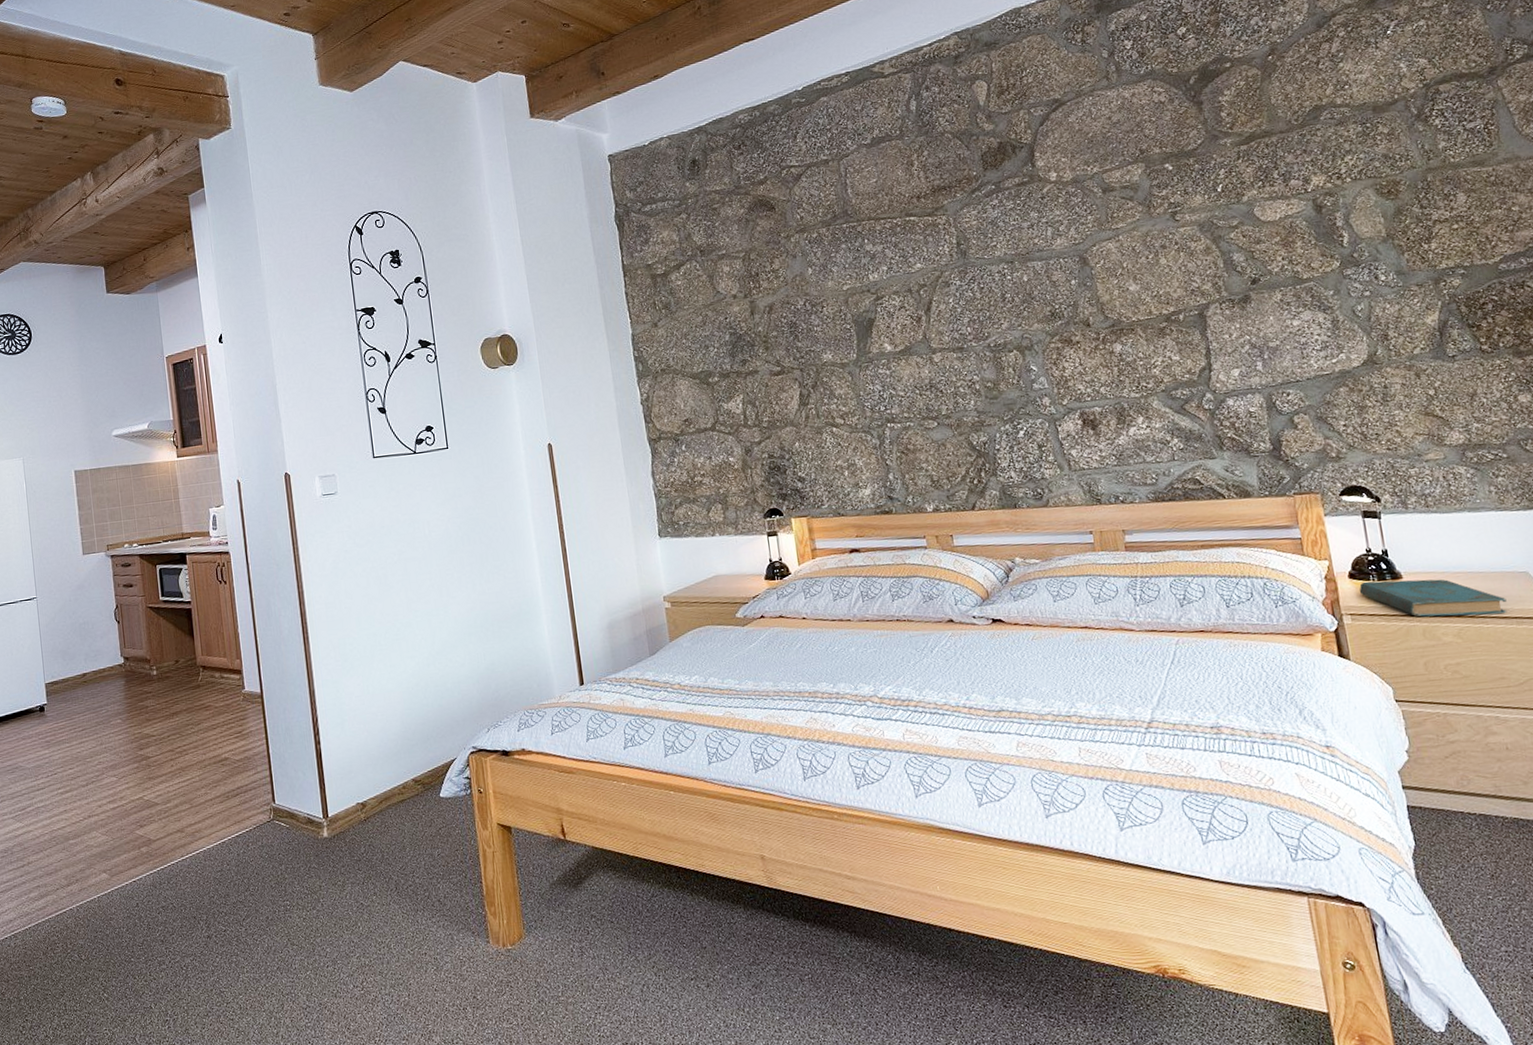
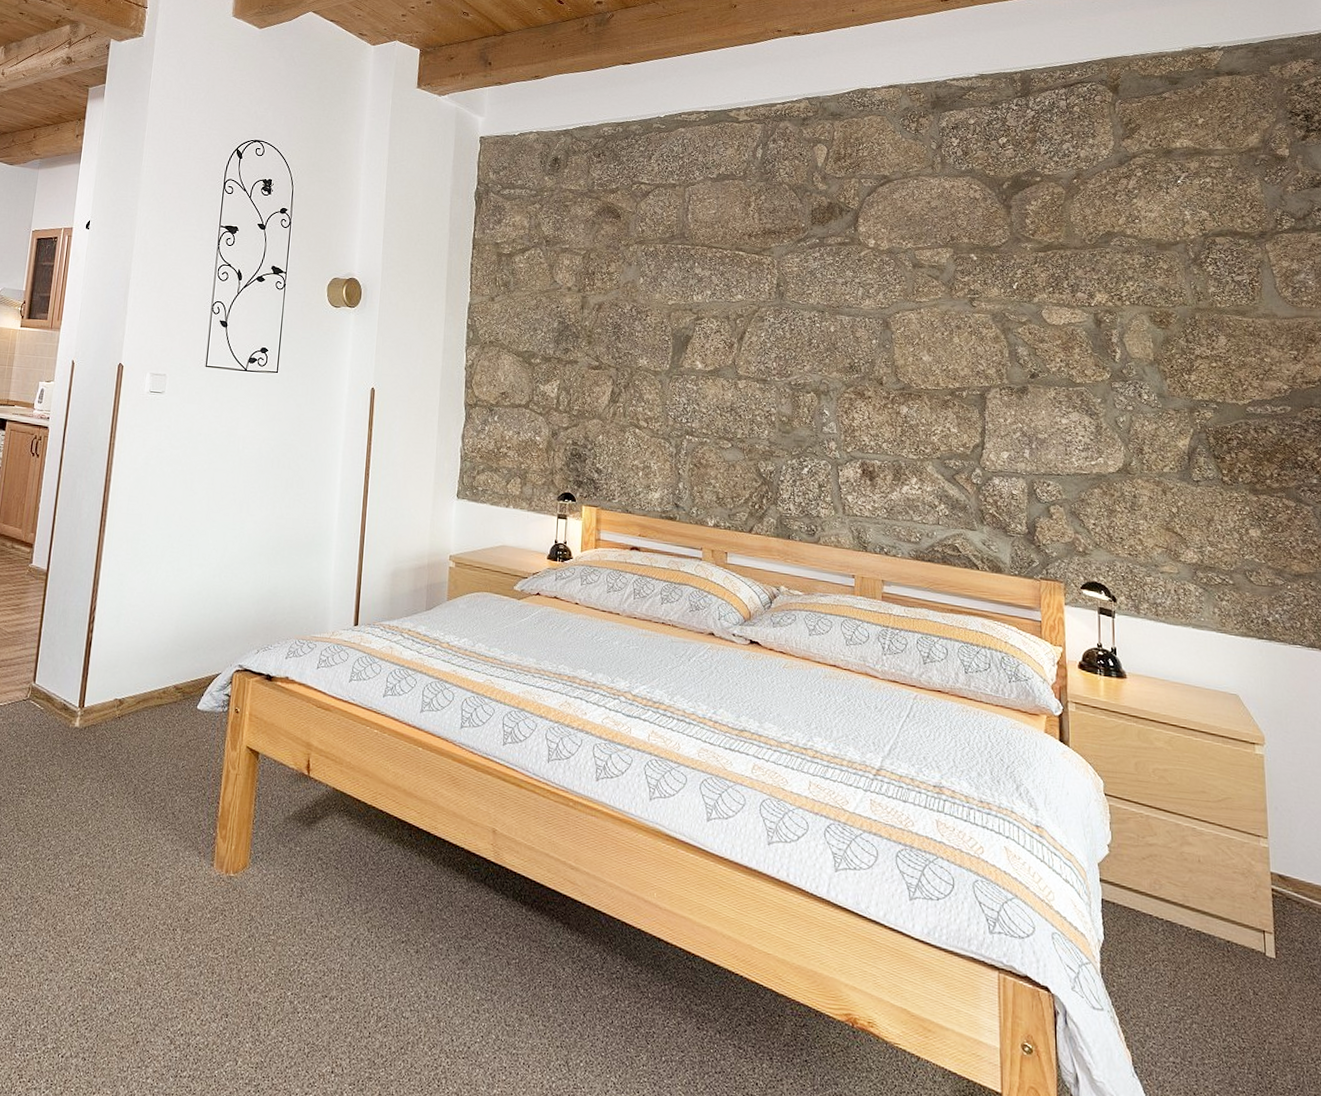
book: present [1359,579,1507,617] -> none [1086,674,1216,730]

